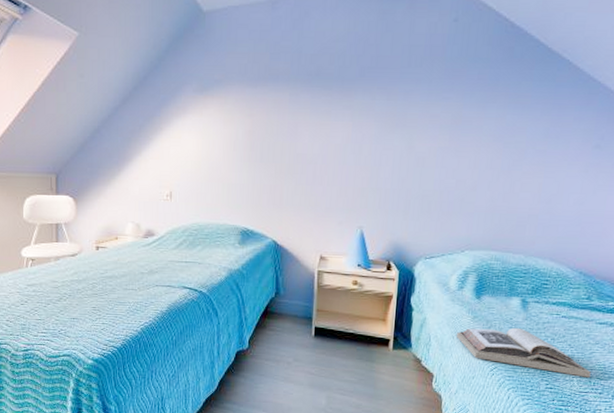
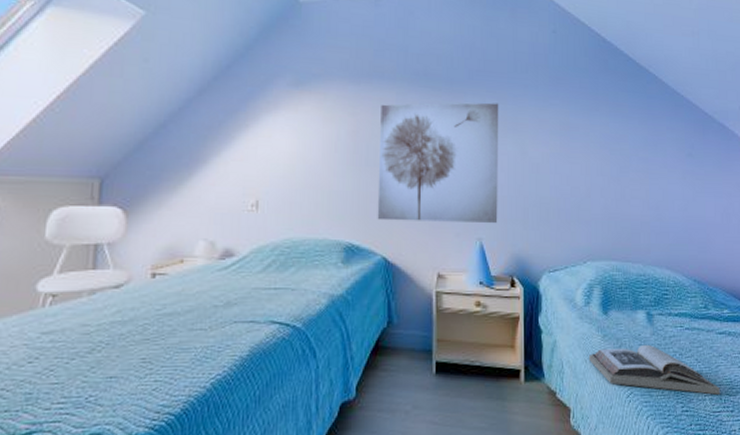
wall art: none [269,99,389,213] -> present [377,103,499,223]

